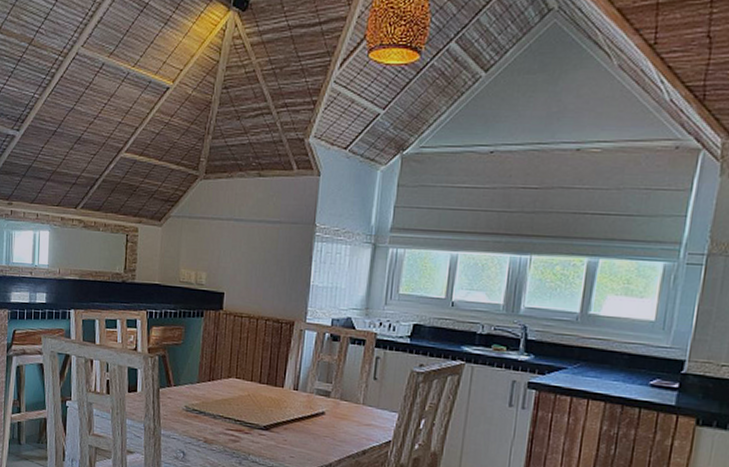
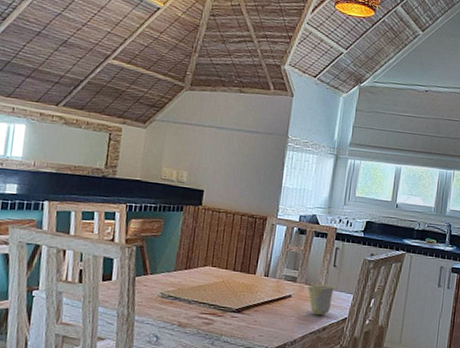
cup: none [341,400,378,437] -> present [306,284,336,316]

